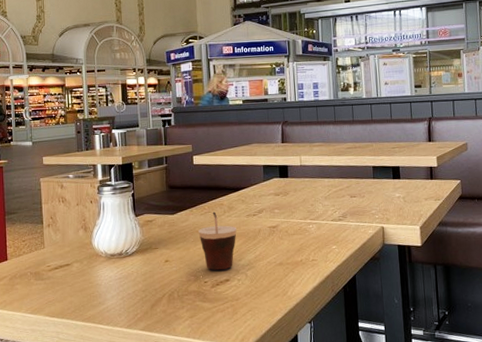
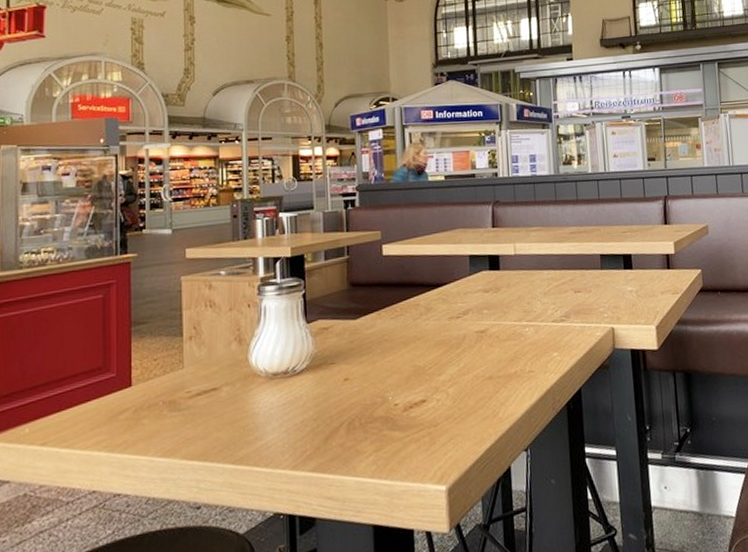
cup: present [198,211,237,271] -> none [387,314,436,389]

